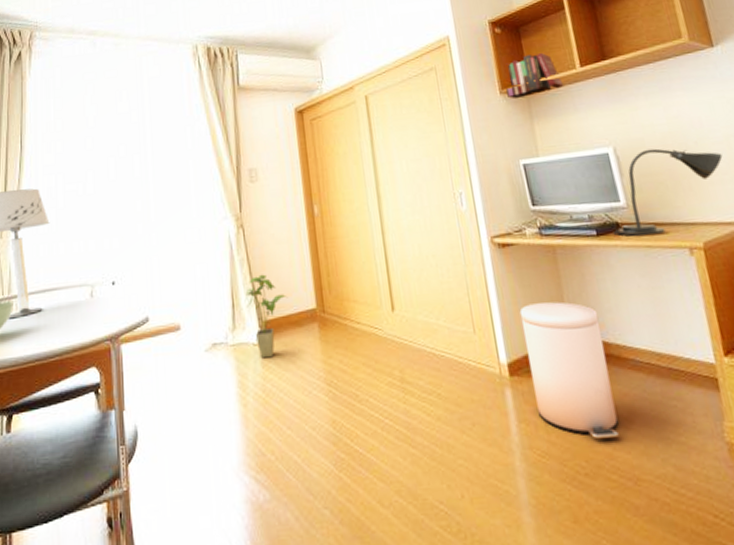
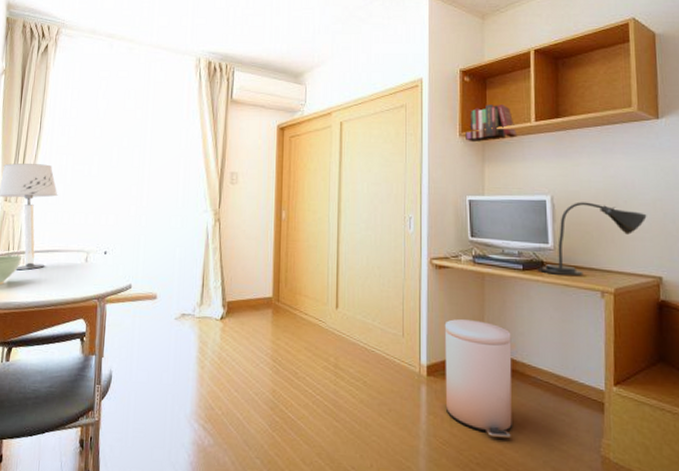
house plant: present [245,274,288,359] -> none [214,262,250,332]

